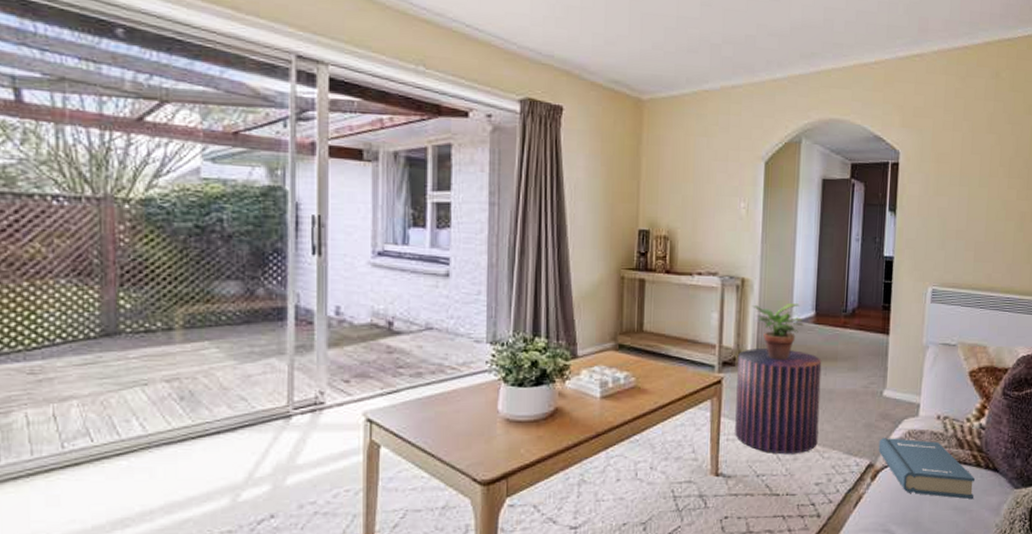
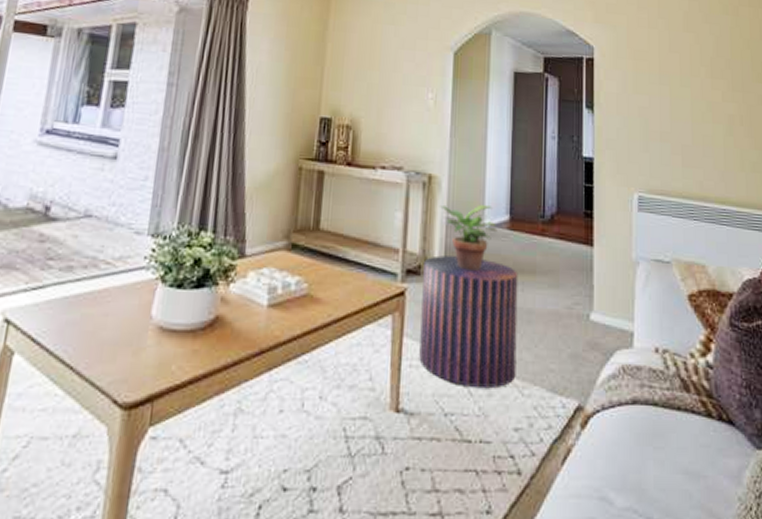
hardback book: present [878,437,975,500] -> none [588,372,707,461]

